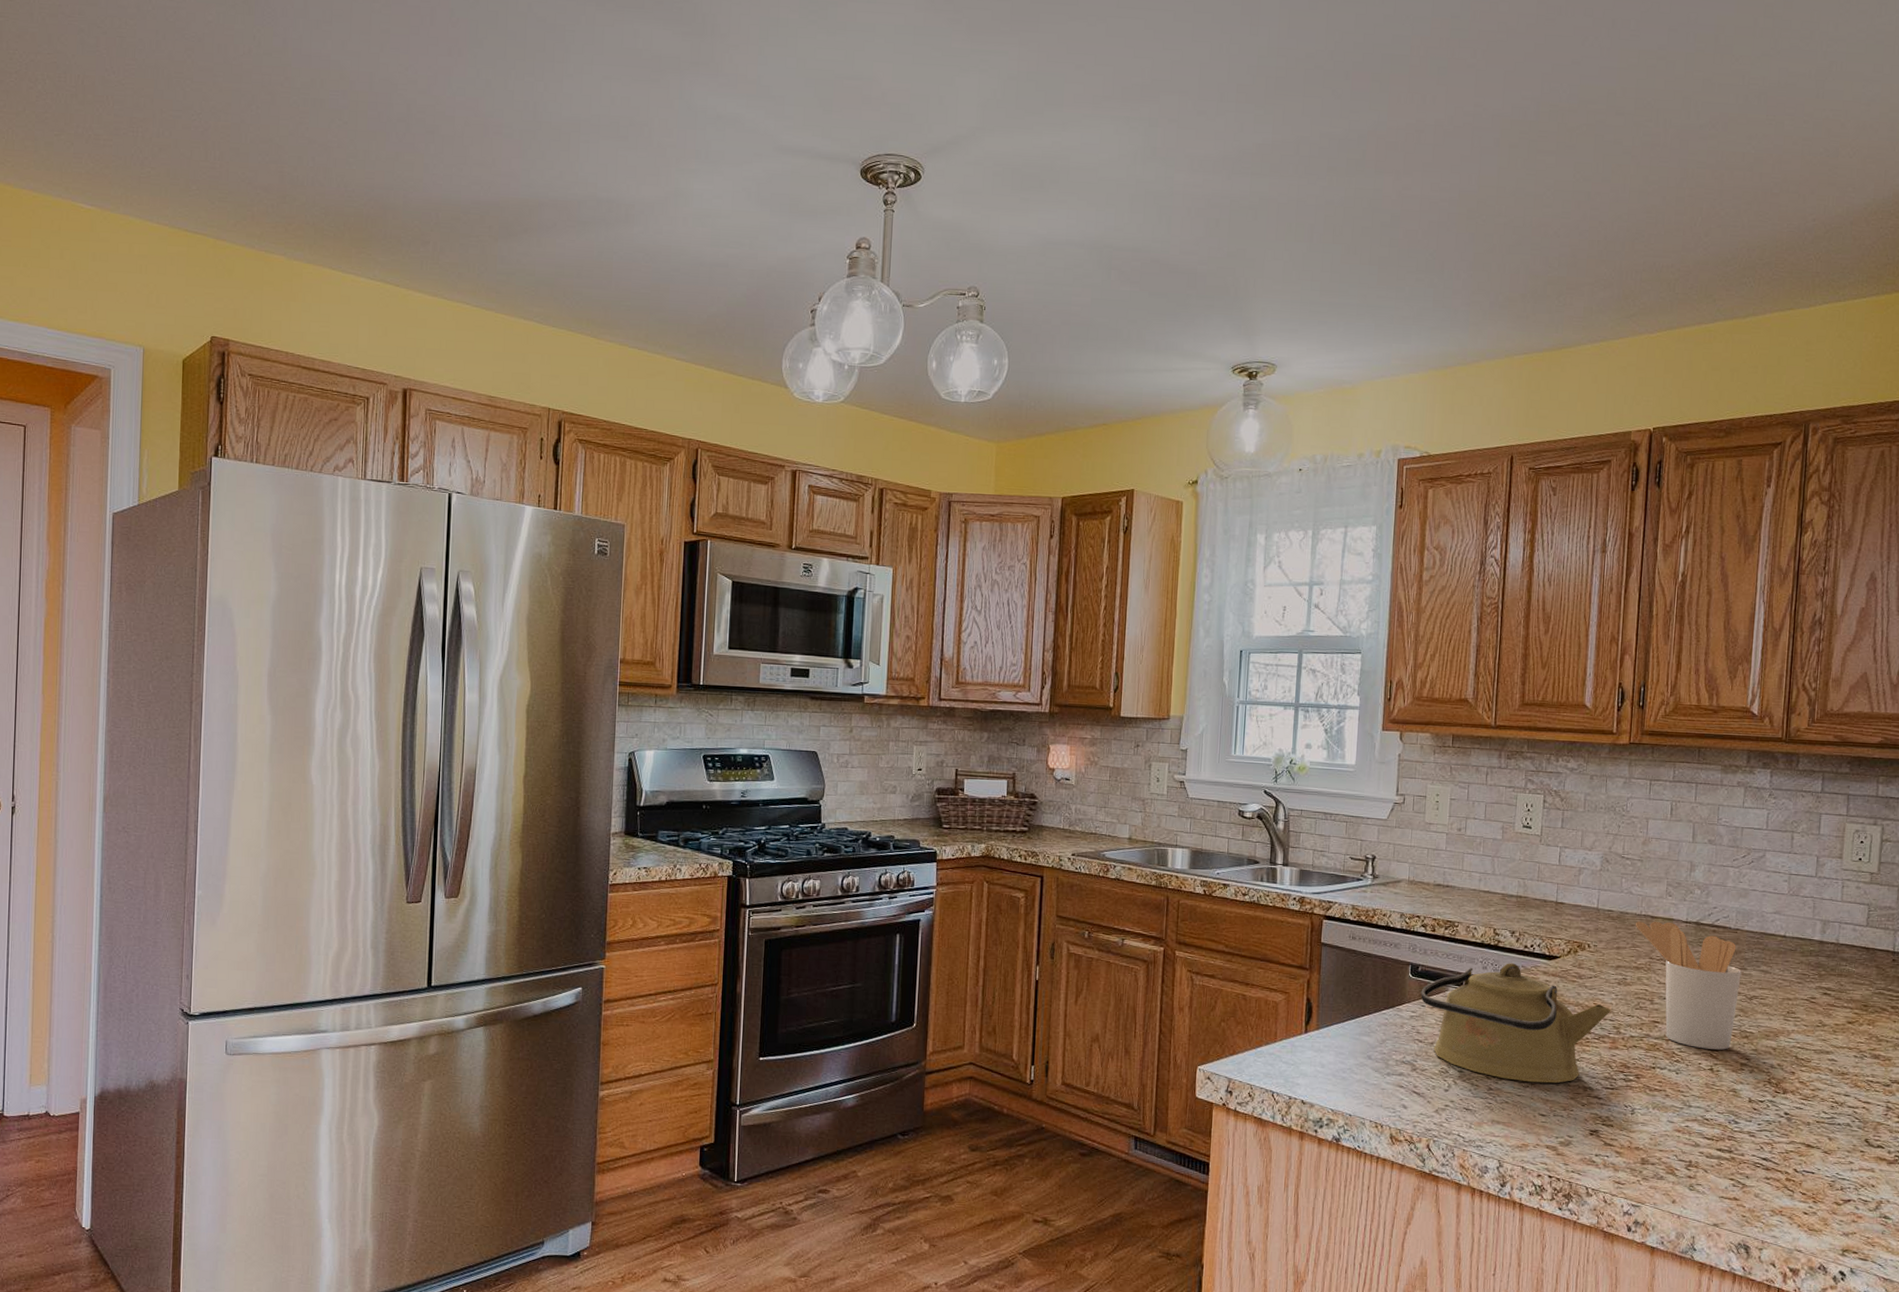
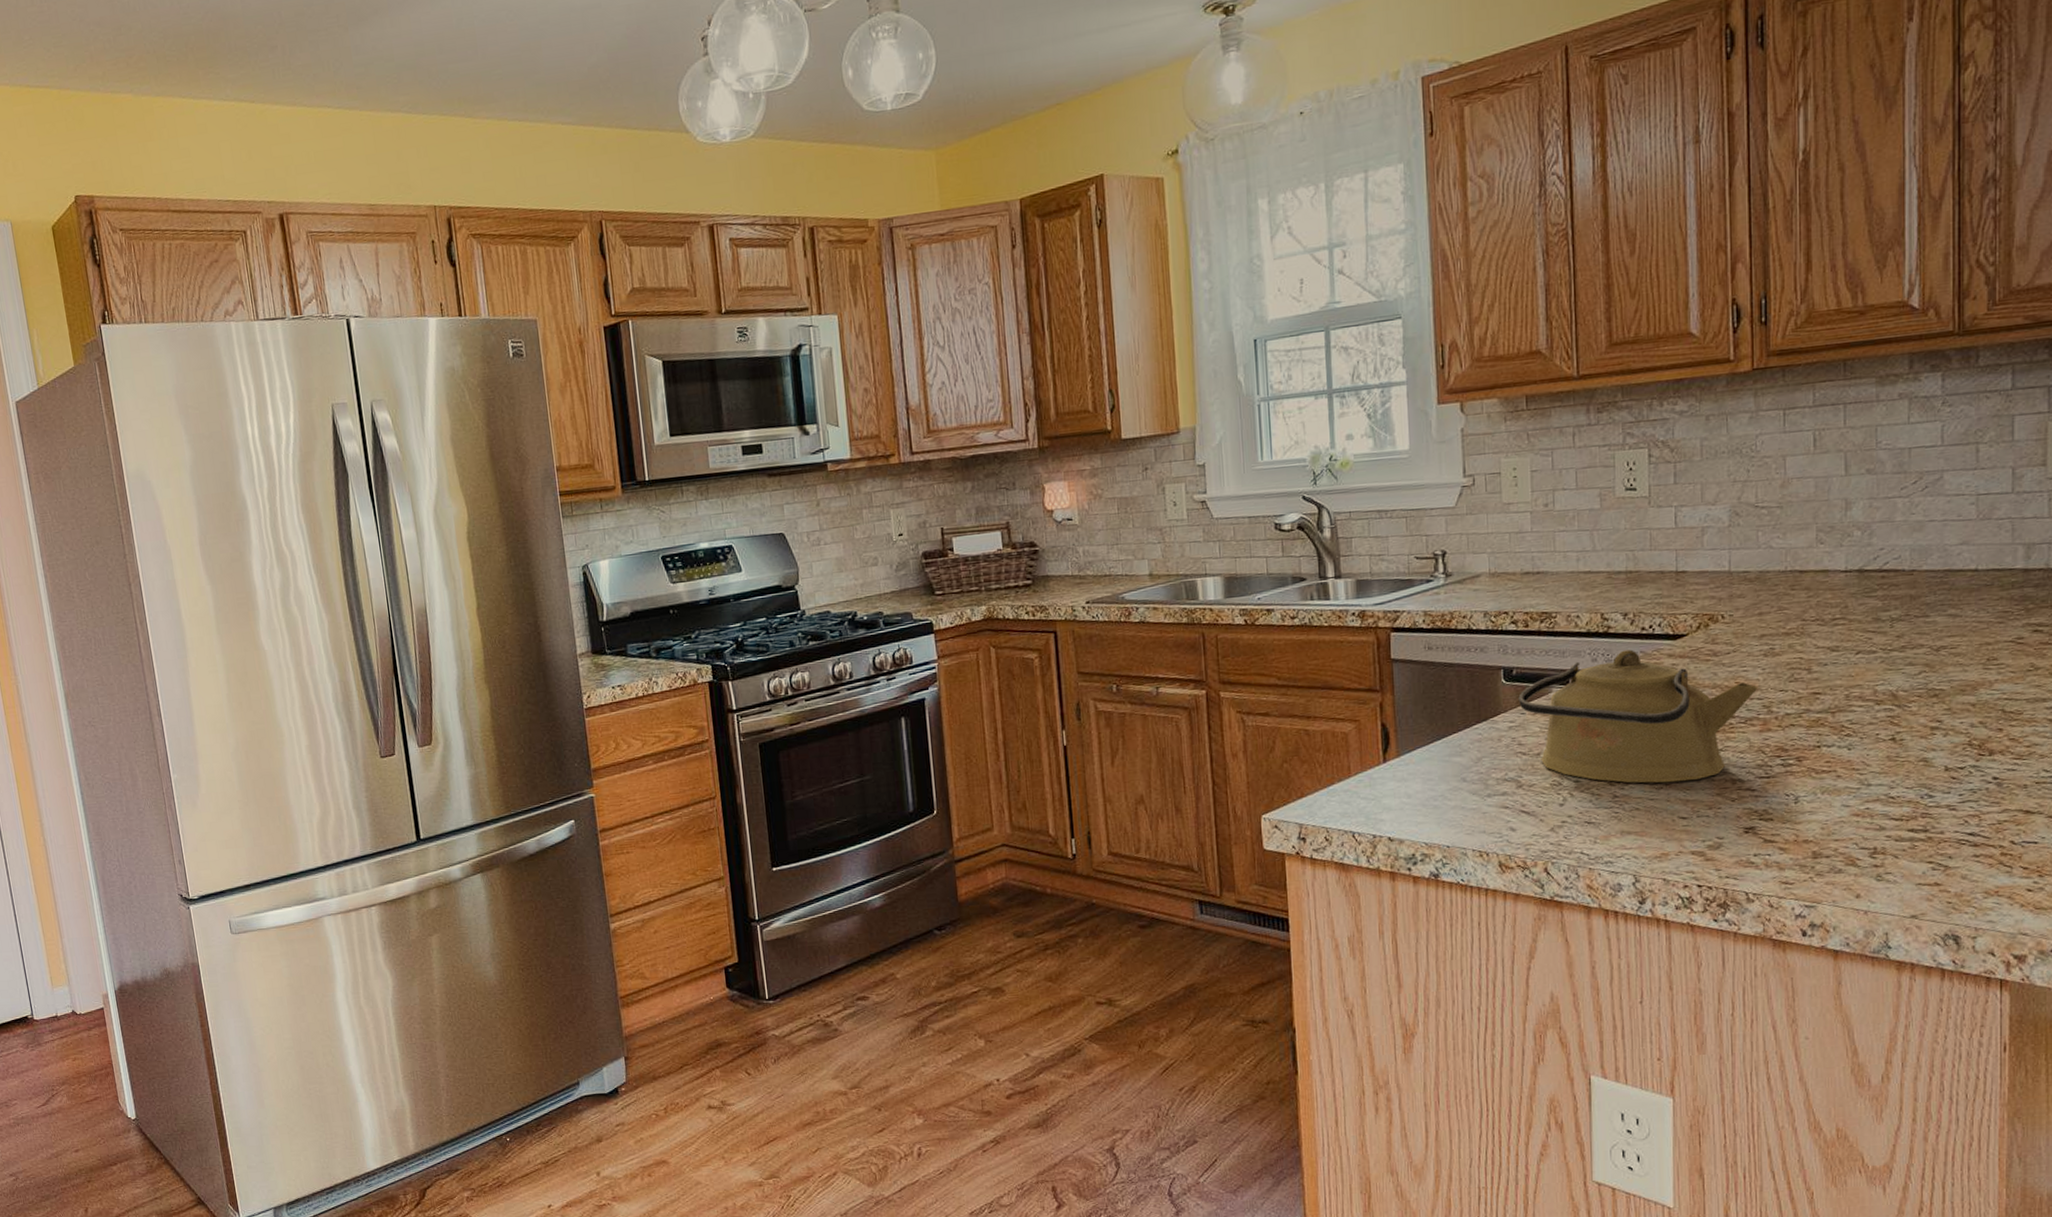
utensil holder: present [1636,921,1742,1050] -> none [1780,574,1923,717]

